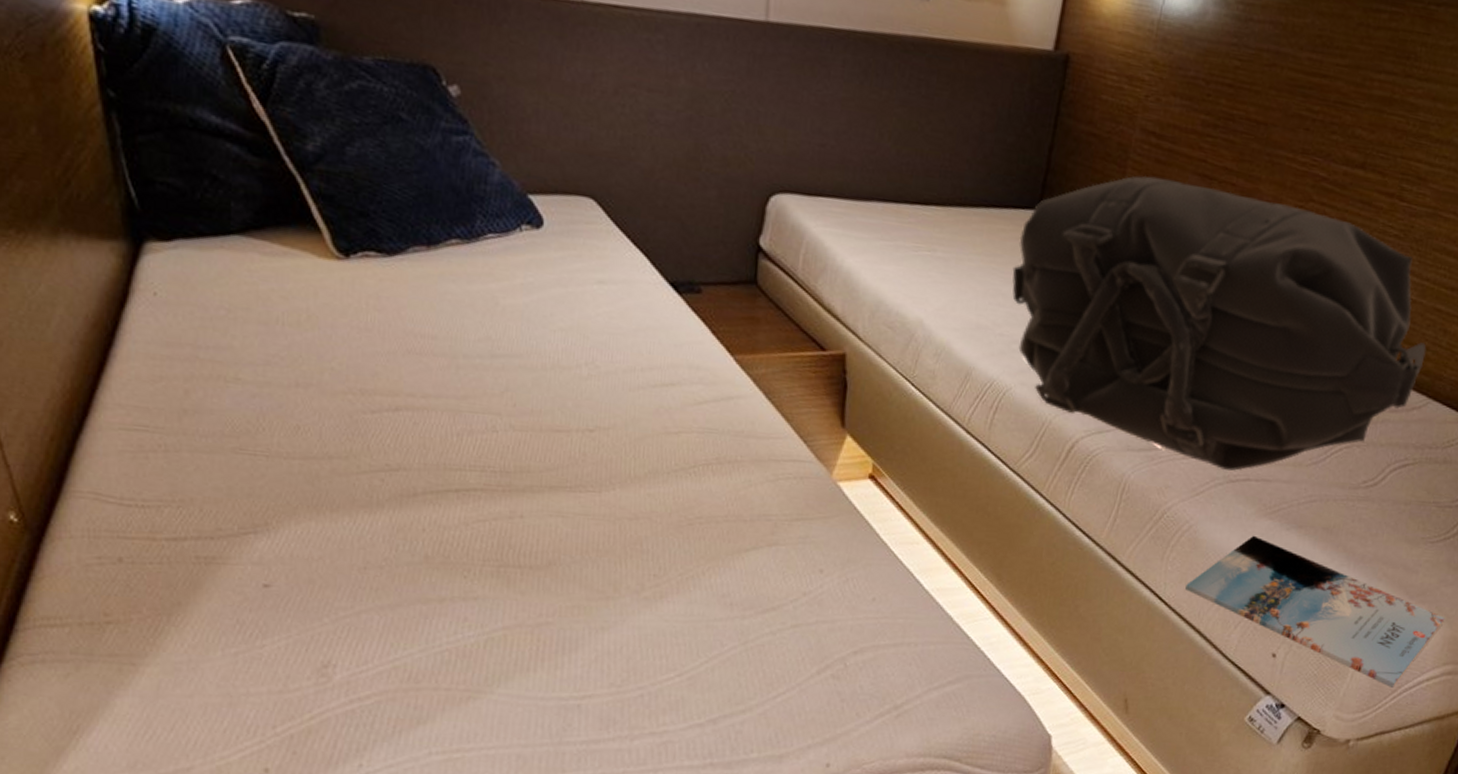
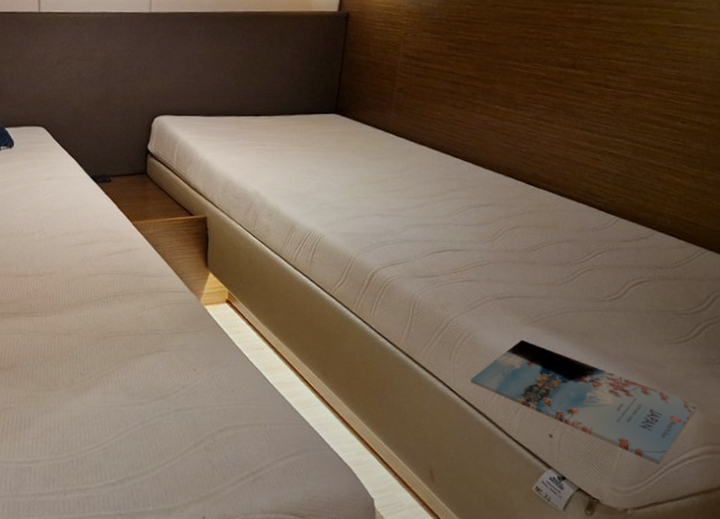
duffel bag: present [1012,175,1427,471] -> none [319,85,645,291]

